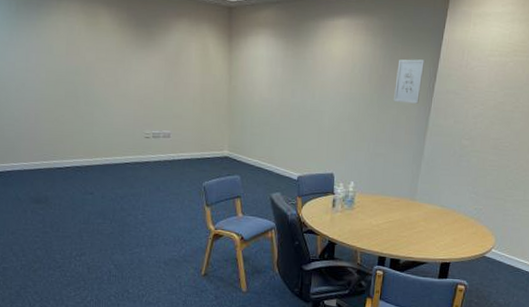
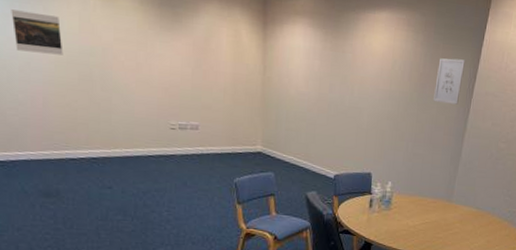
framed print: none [10,38,53,76] -> present [11,9,63,55]

